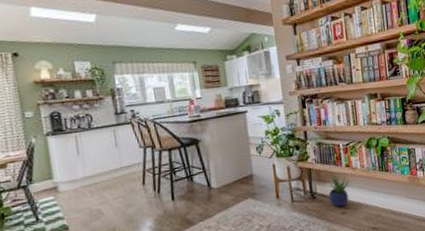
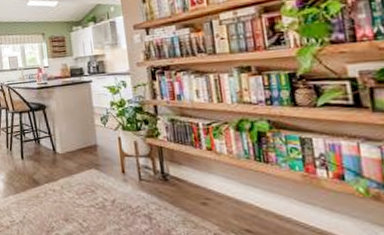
potted plant: present [325,173,350,207] -> none [180,155,212,197]

